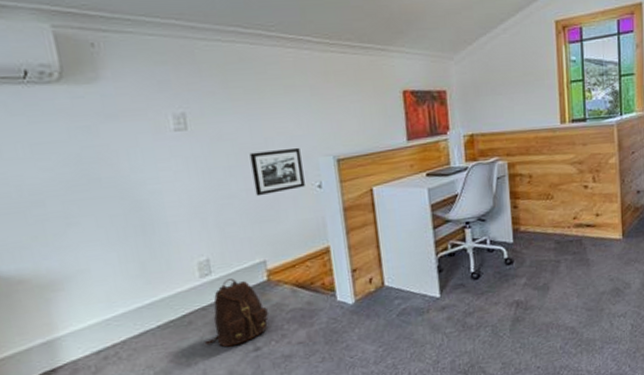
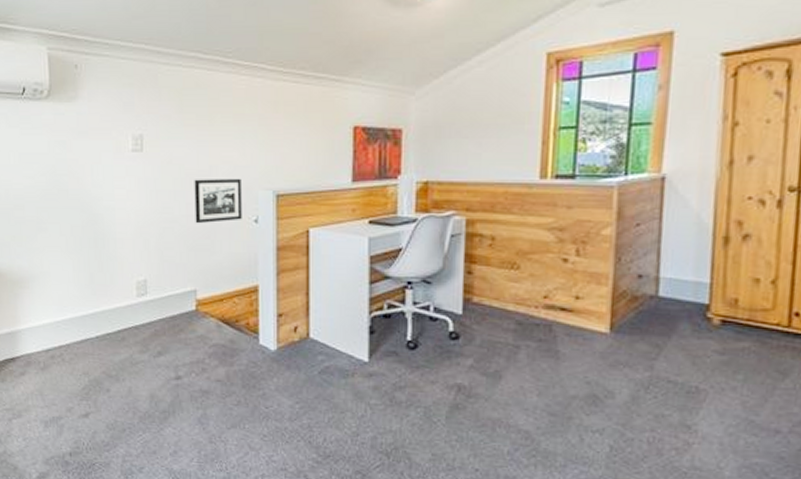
backpack: present [204,278,269,347] -> none [133,302,192,370]

